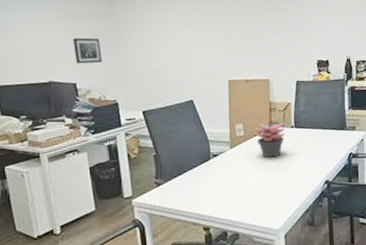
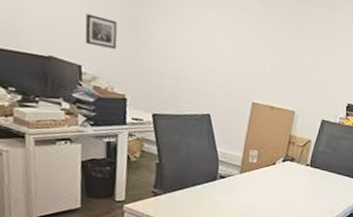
succulent plant: present [254,123,286,158] -> none [268,154,301,192]

